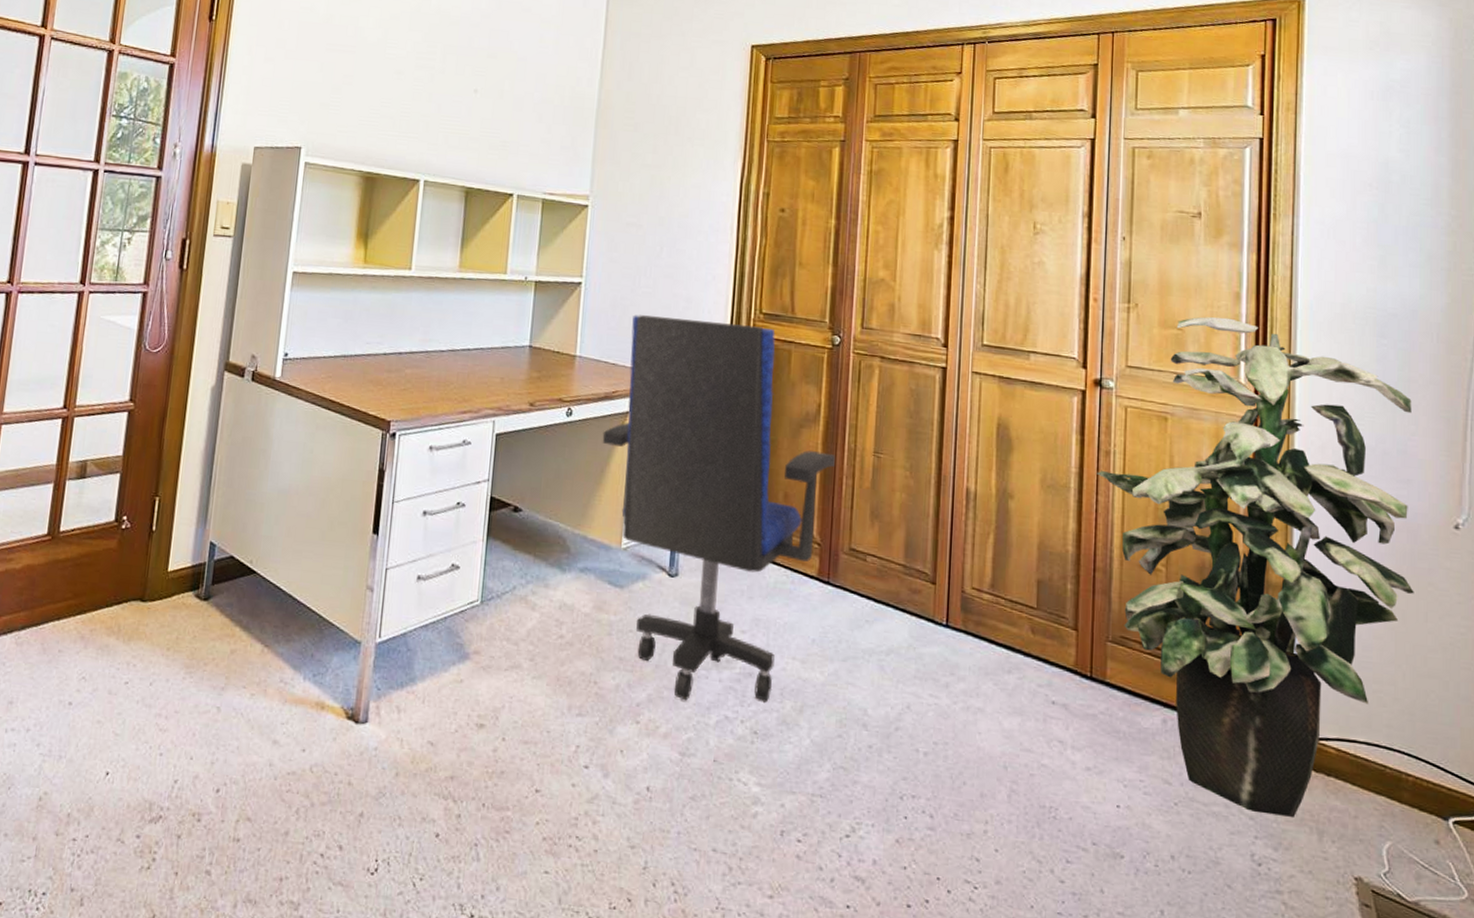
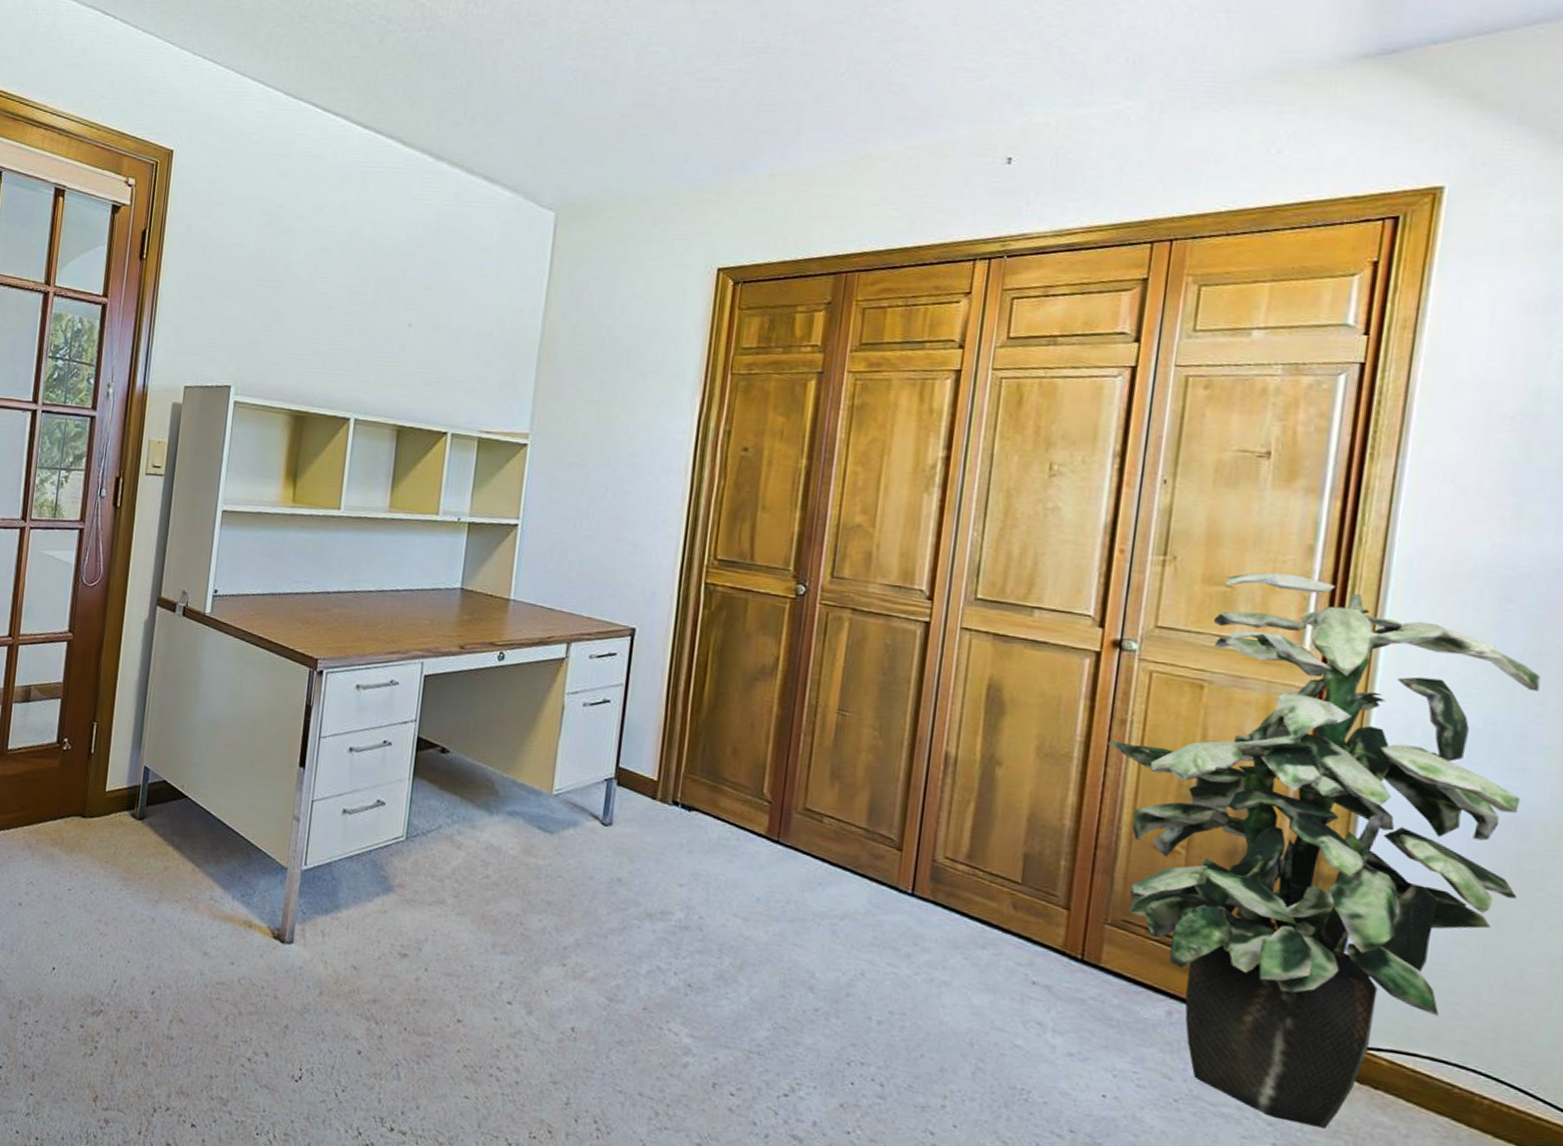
office chair: present [602,314,835,701] -> none [535,558,793,956]

